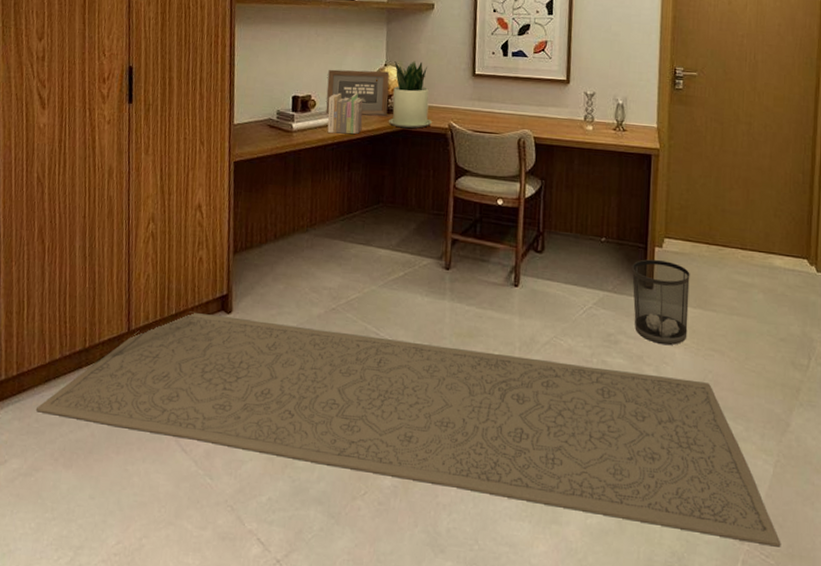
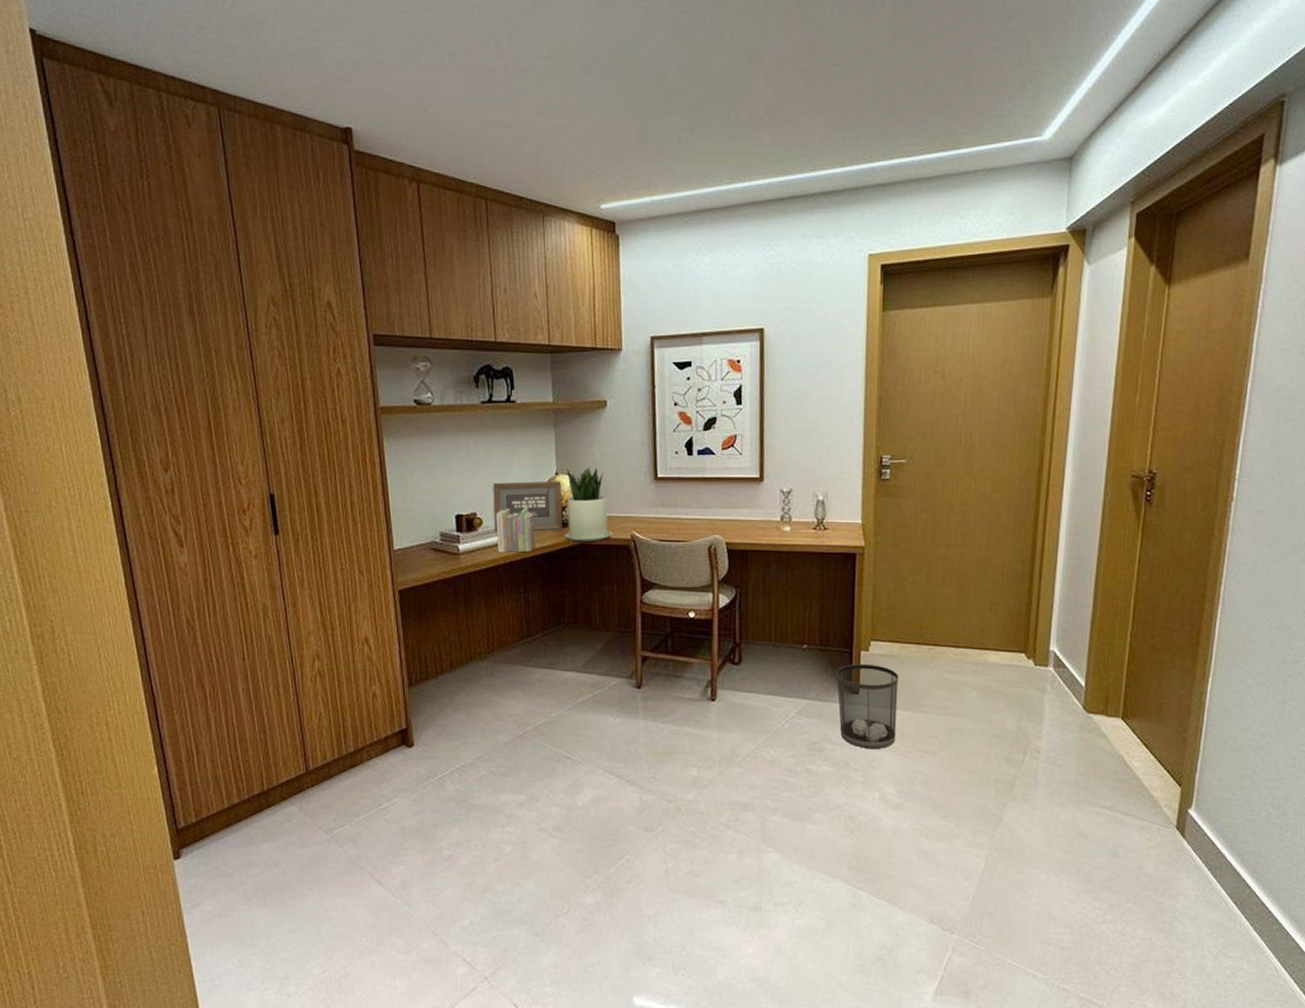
rug: present [35,311,781,547] -> none [221,748,992,934]

